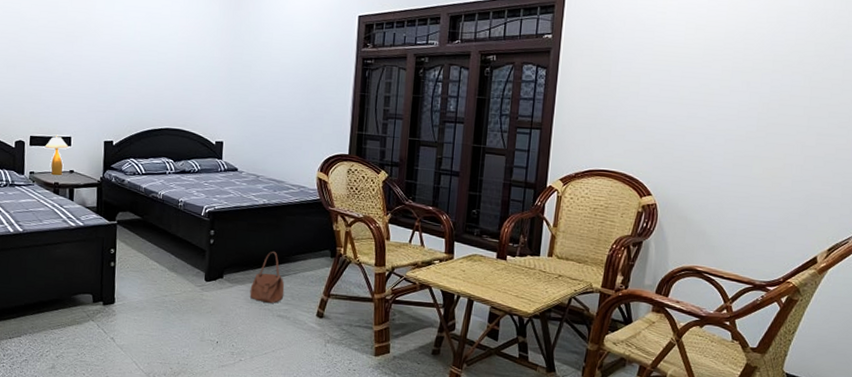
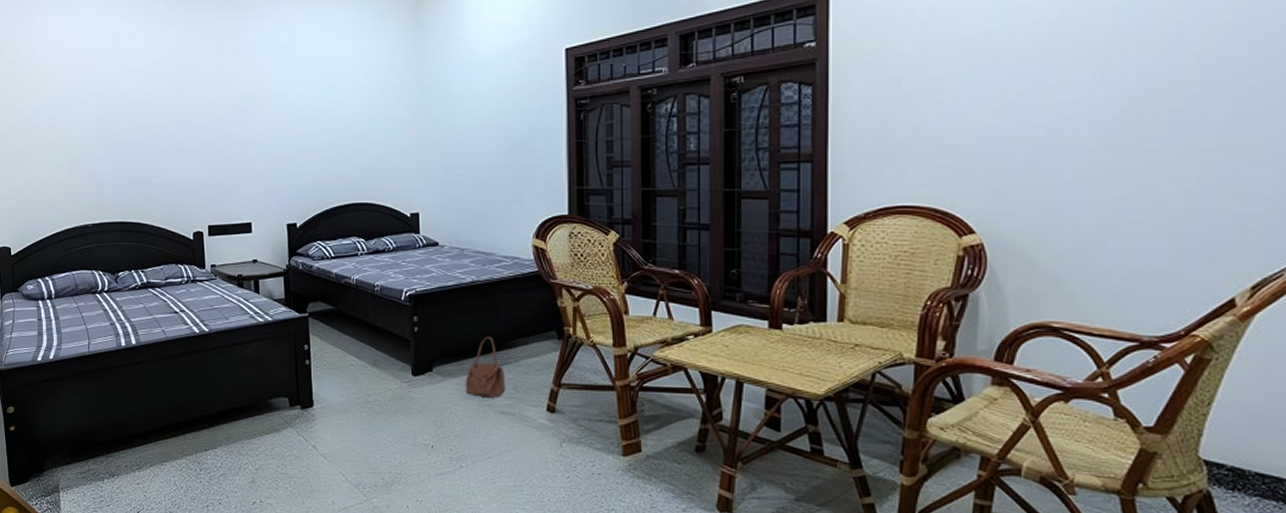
table lamp: present [44,135,69,176] -> none [224,221,250,267]

